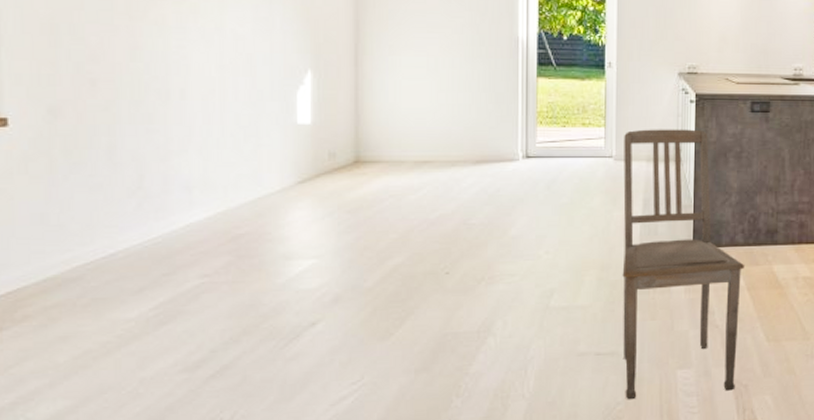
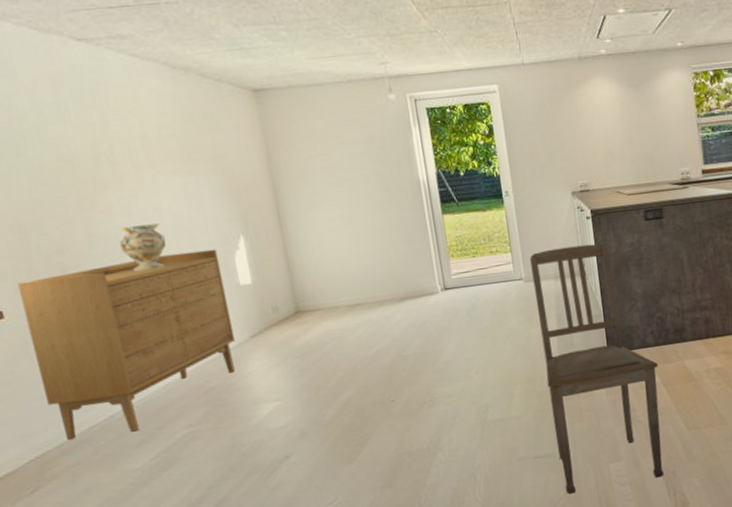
sideboard: none [34,79,280,278] -> present [17,249,236,441]
decorative vase: none [167,43,222,95] -> present [118,223,166,272]

